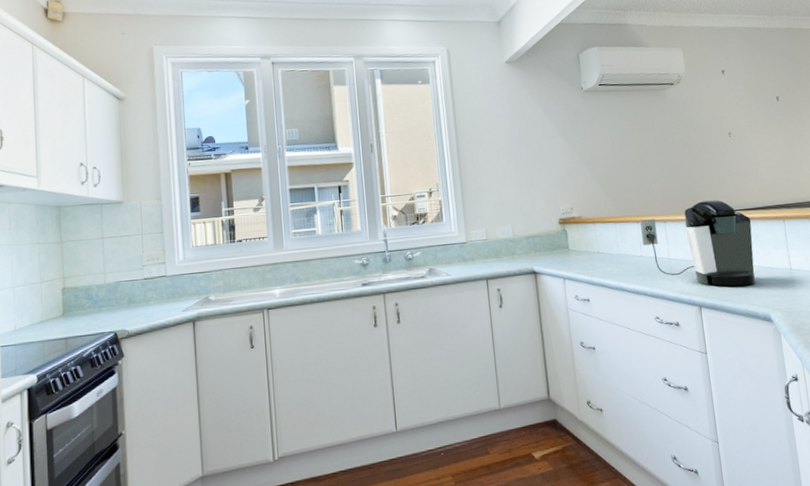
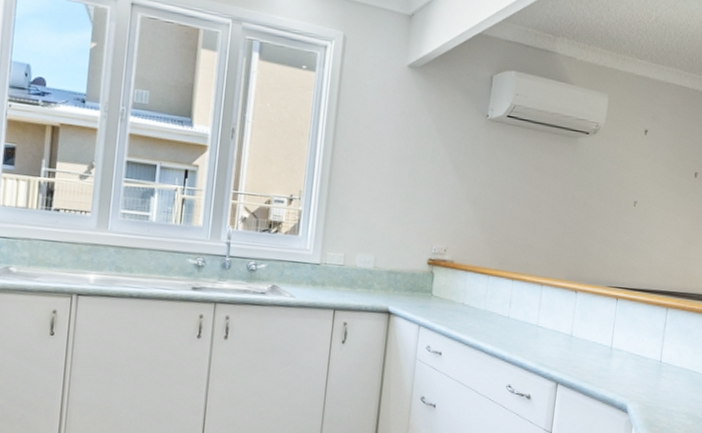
coffee maker: present [639,200,756,286] -> none [512,270,634,370]

